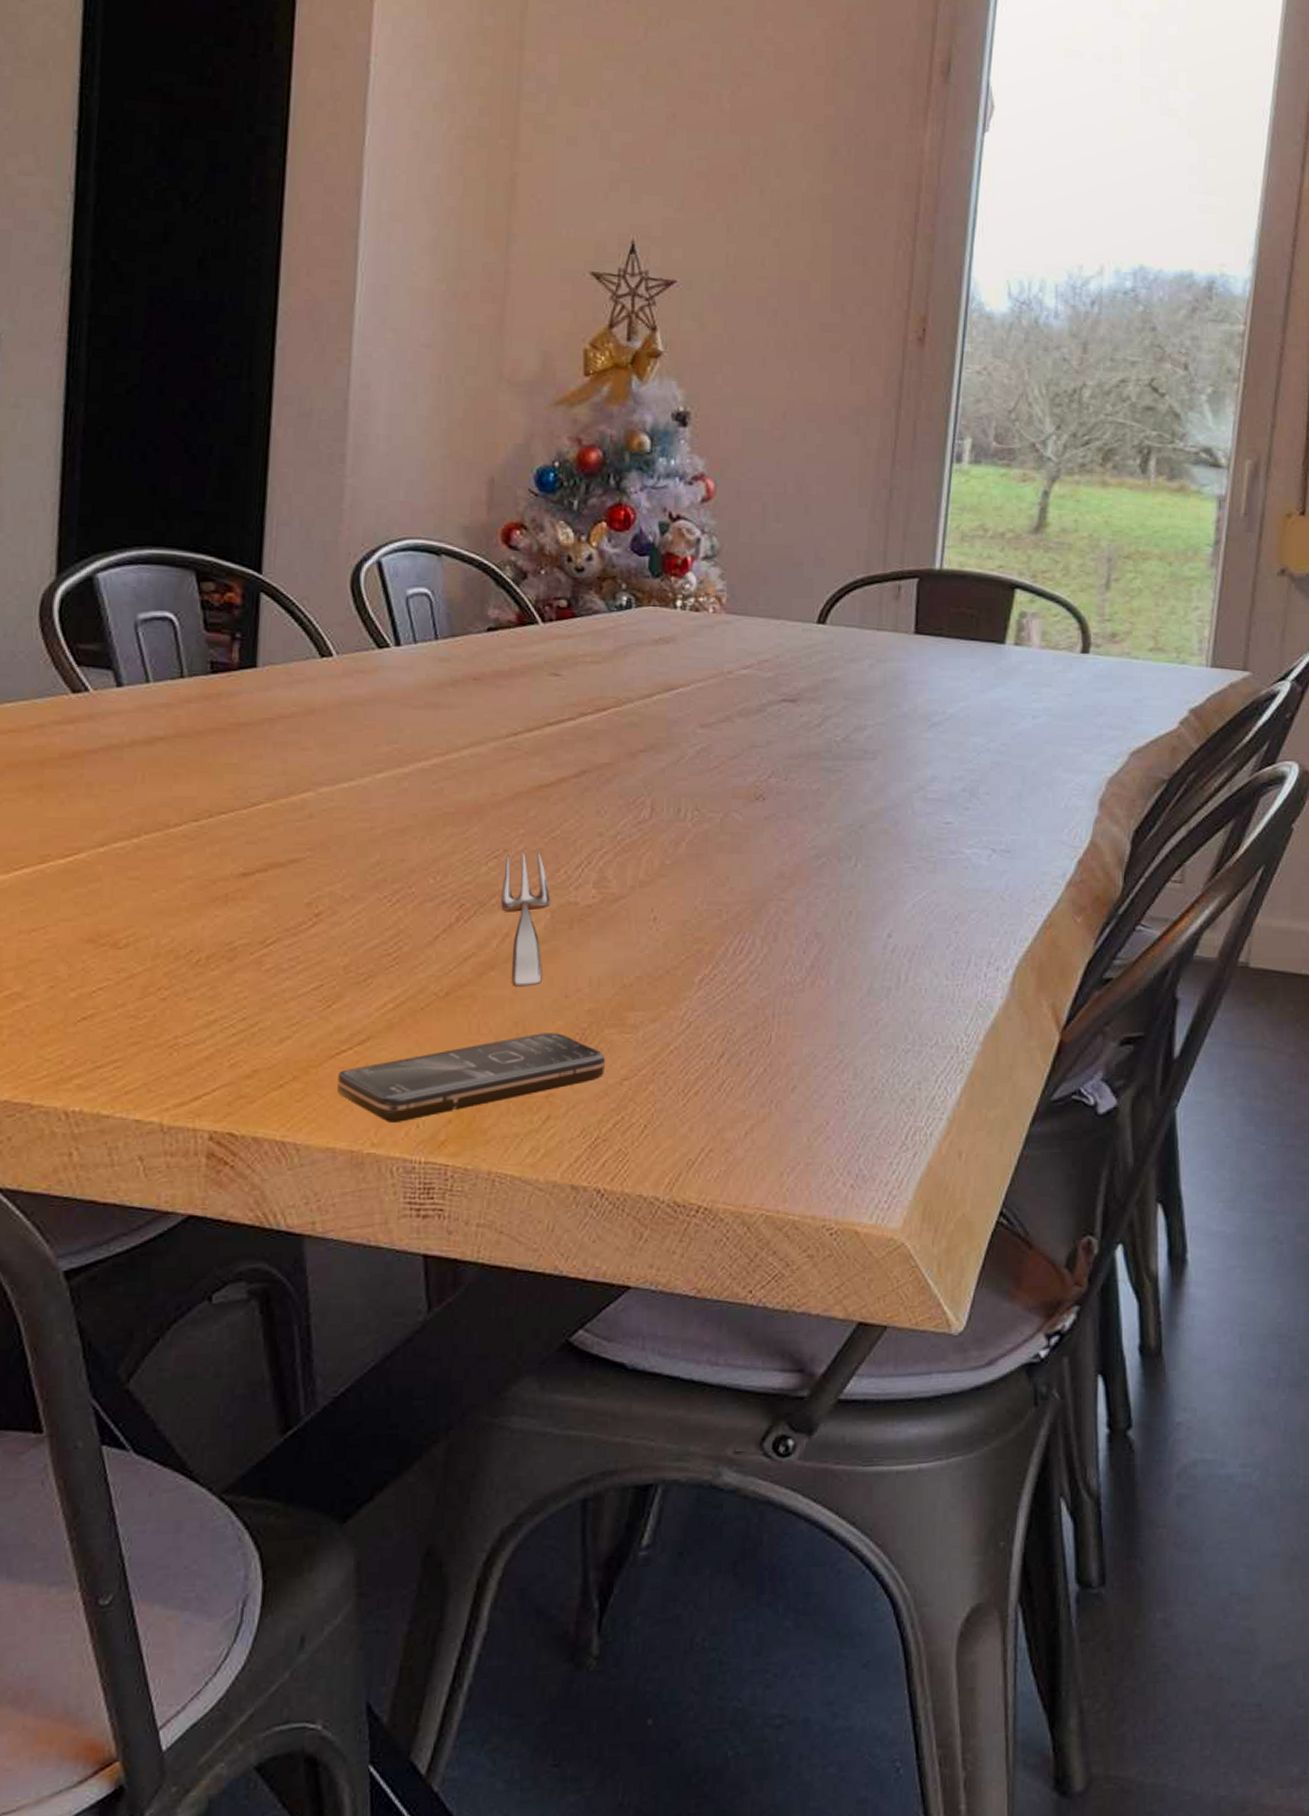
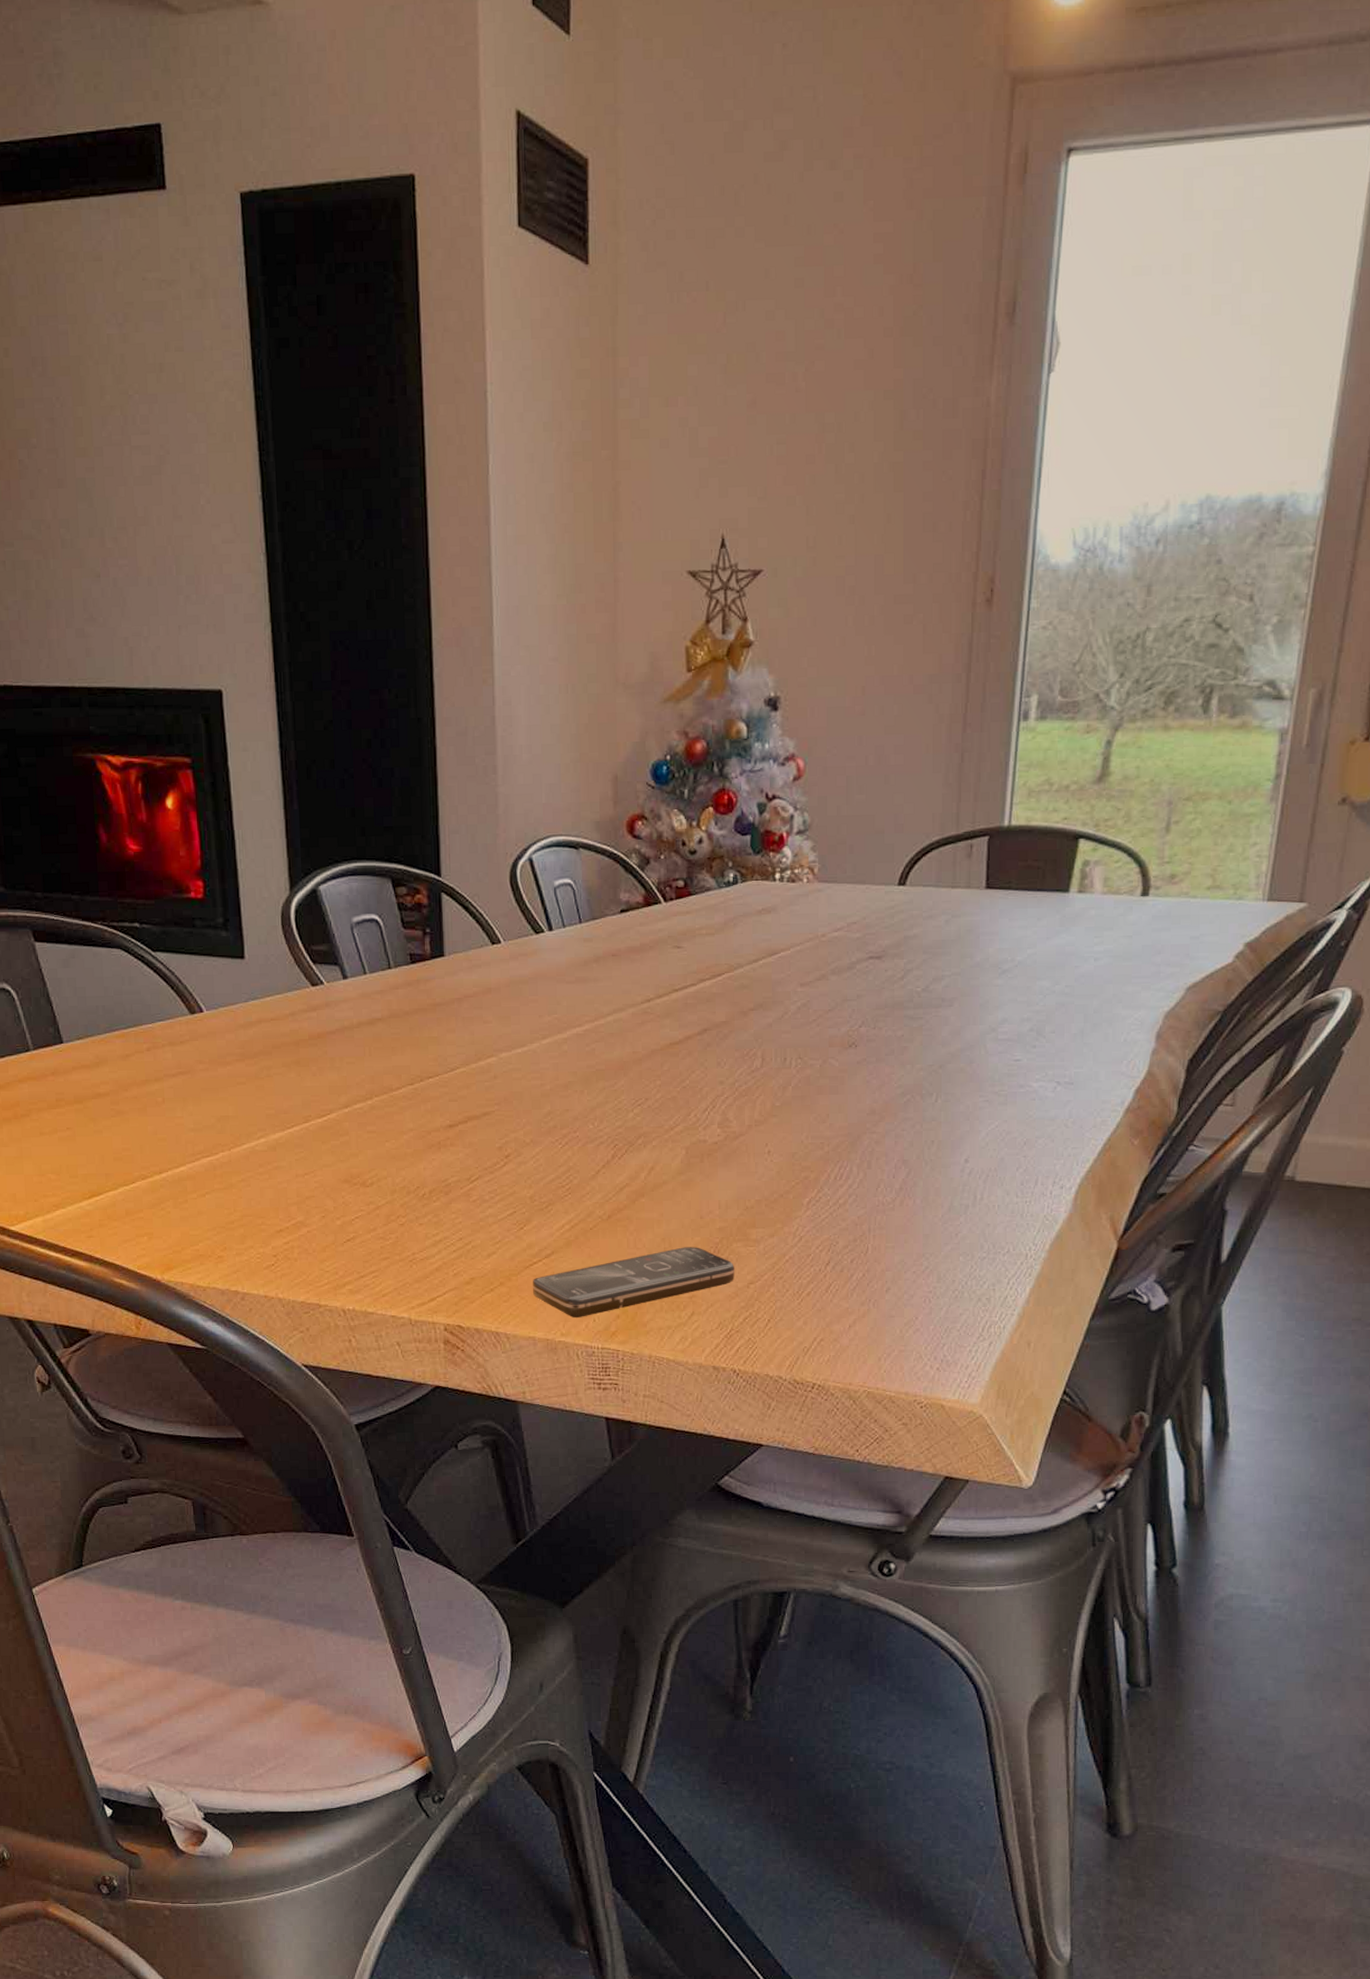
fork: present [501,851,551,987] -> none [646,1099,685,1210]

